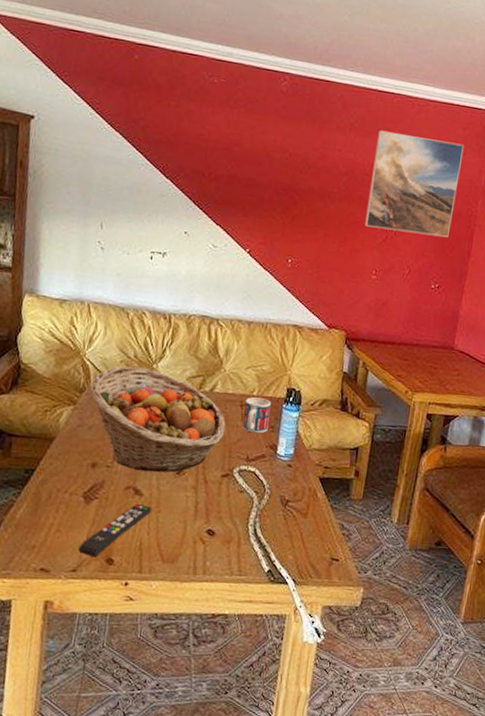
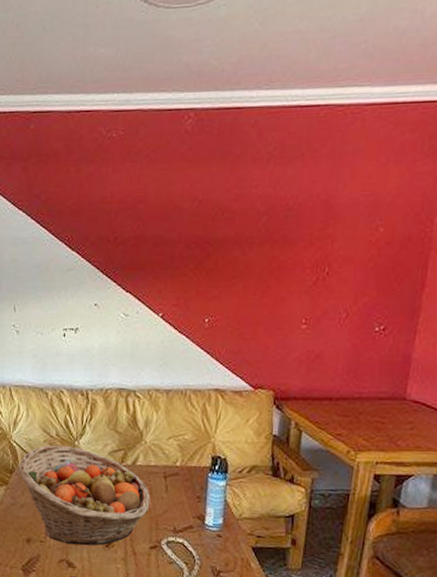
mug: present [243,397,271,434] -> none [168,468,196,505]
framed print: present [365,130,465,238] -> none [290,151,414,270]

